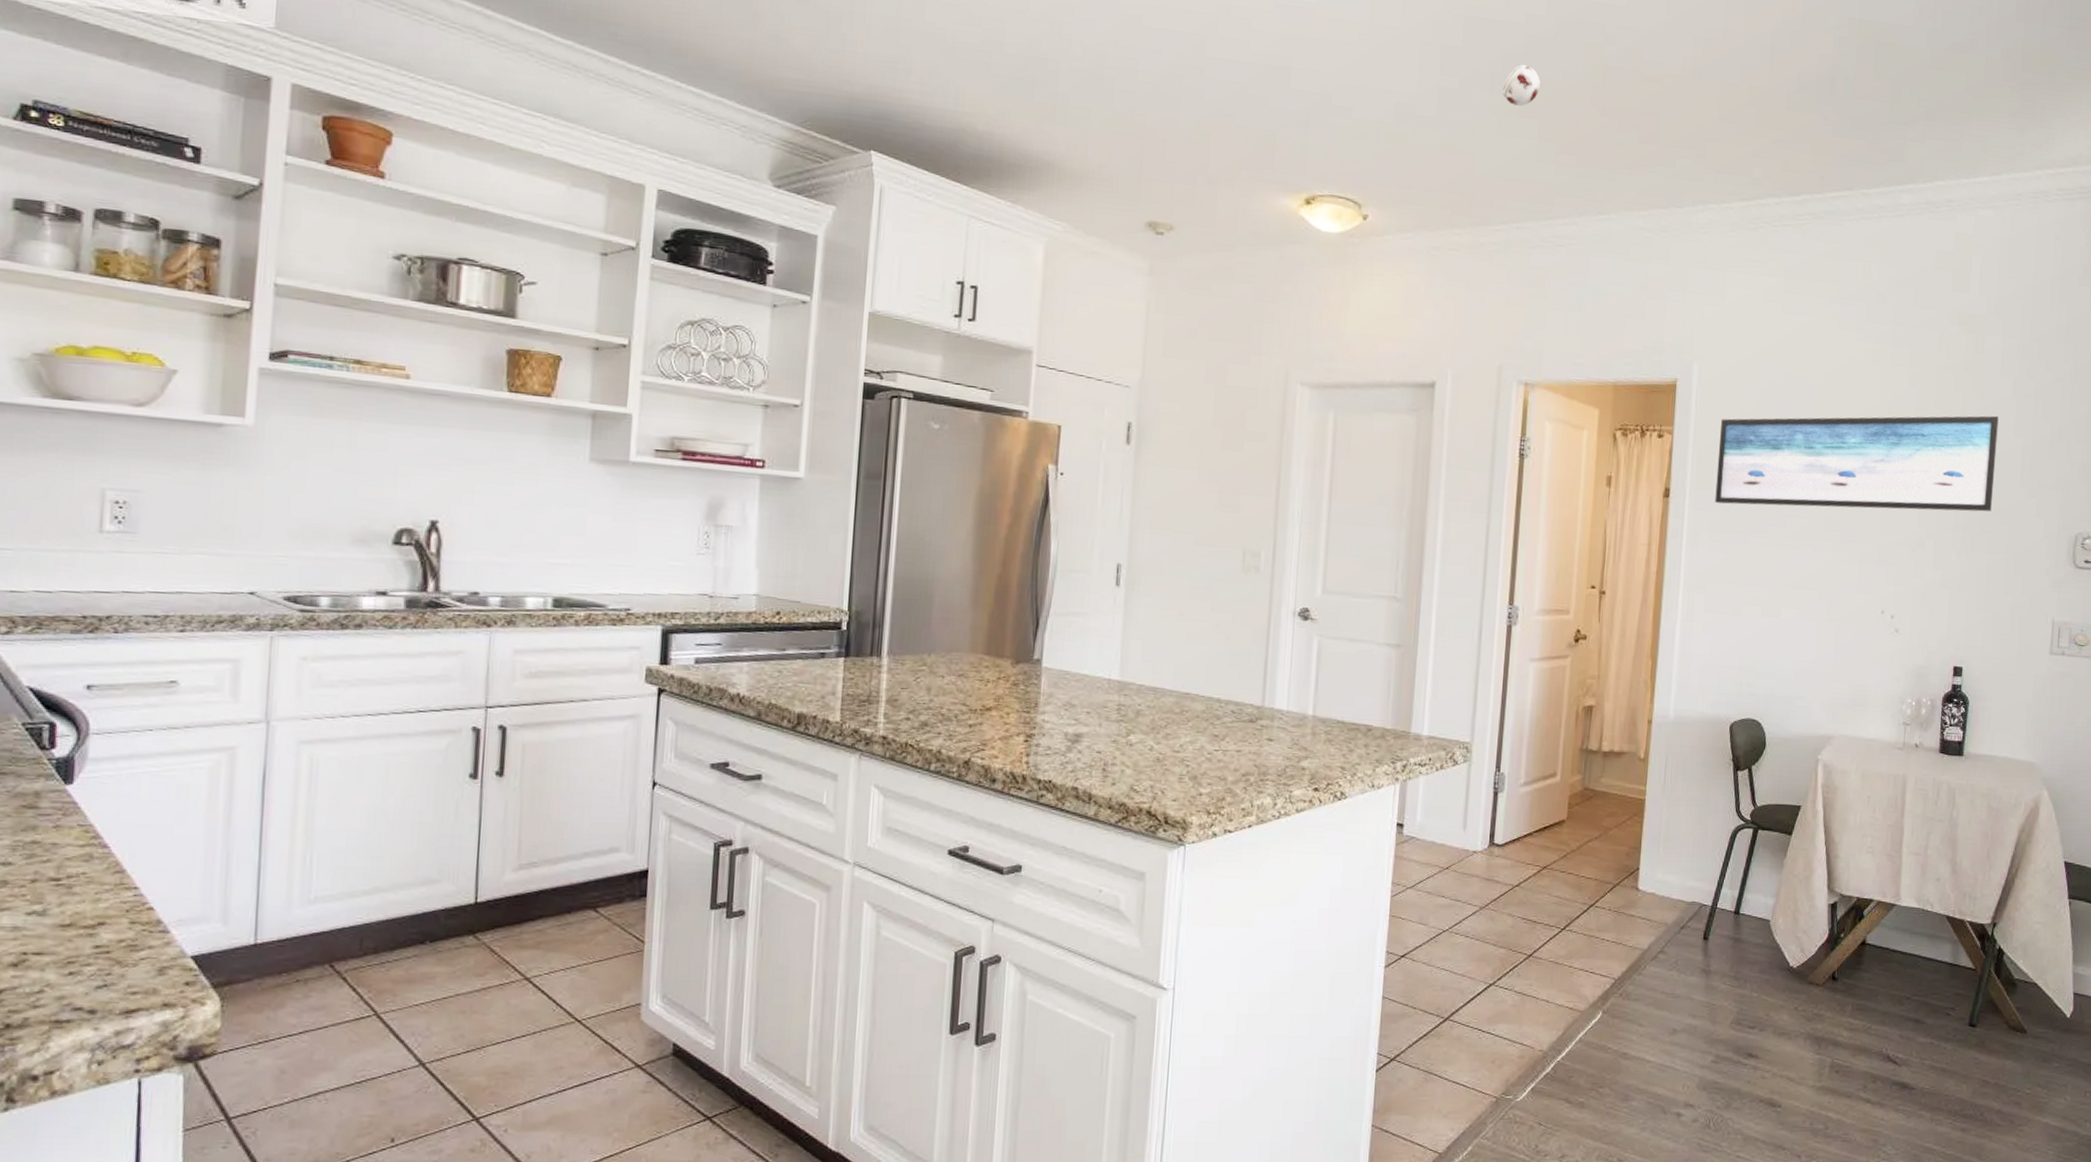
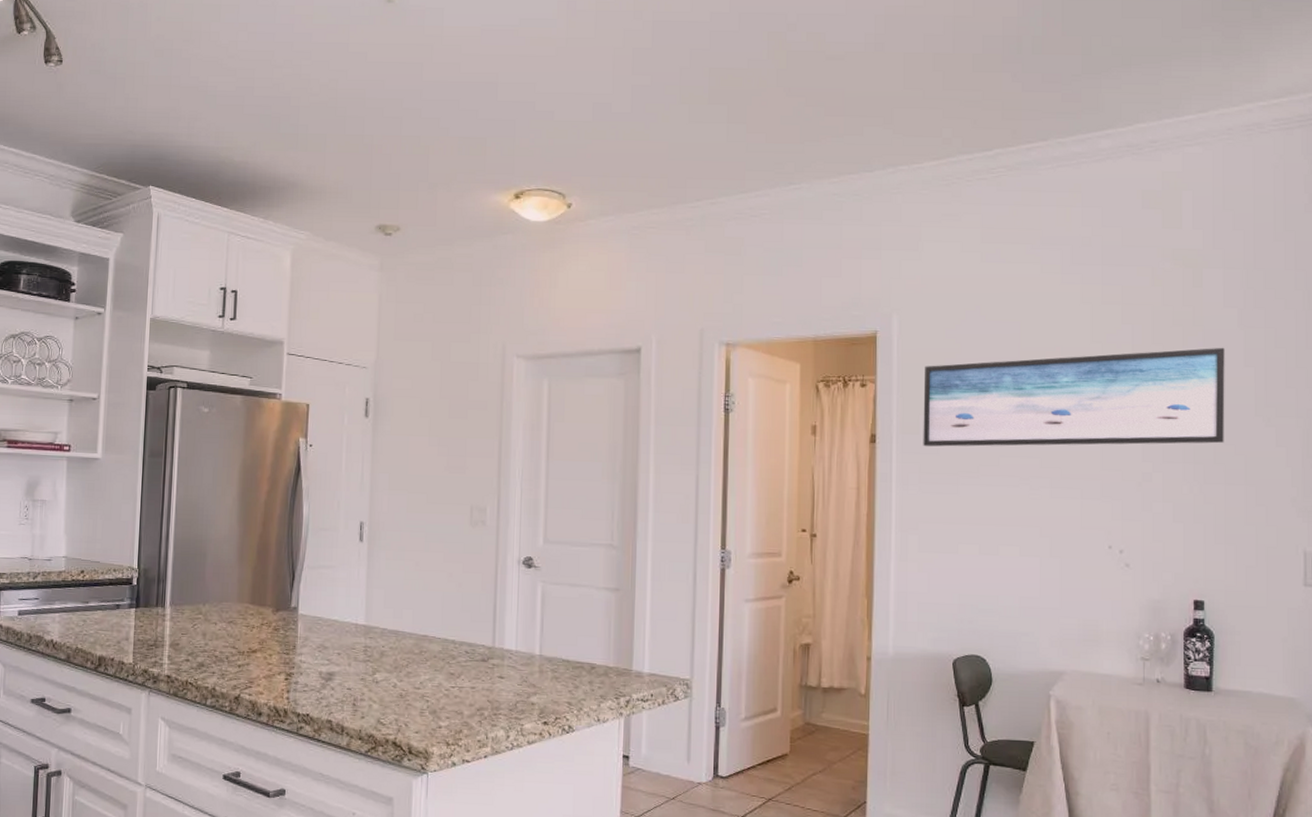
smoke detector: present [1502,64,1540,107] -> none [691,57,727,95]

